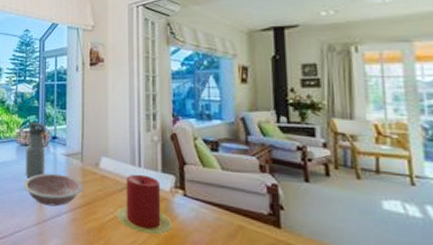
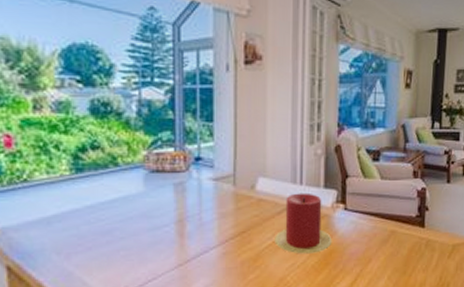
bowl: present [22,173,84,207] -> none [155,203,236,243]
water bottle: present [25,122,46,179] -> none [158,141,186,214]

